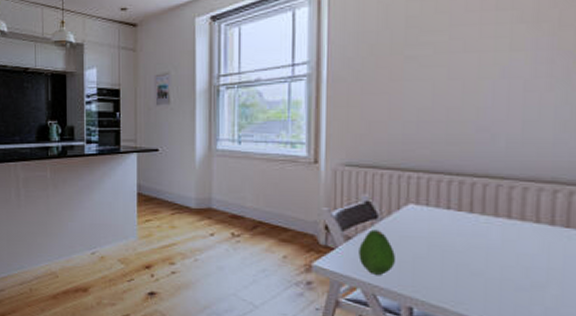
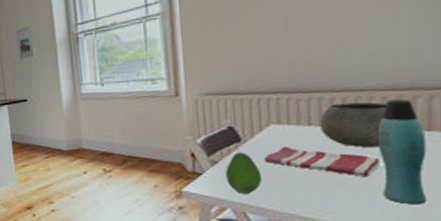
dish towel: none [400,228,518,269] -> present [265,146,382,176]
bowl: none [459,189,528,240] -> present [320,102,388,148]
bottle: none [515,190,564,304] -> present [377,98,428,205]

